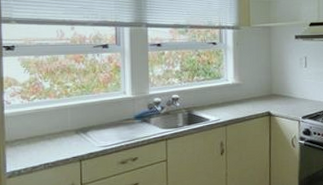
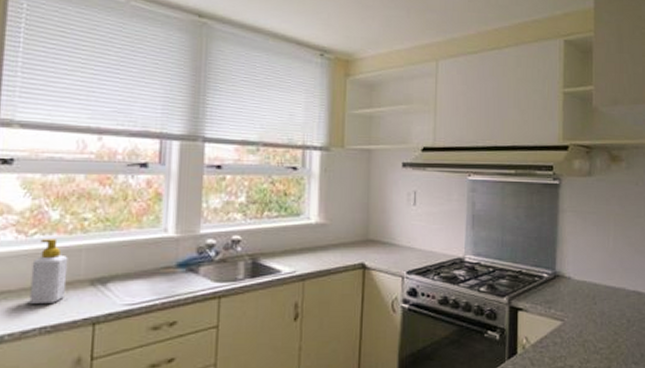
soap bottle: none [34,102,60,148] -> present [29,239,68,304]

